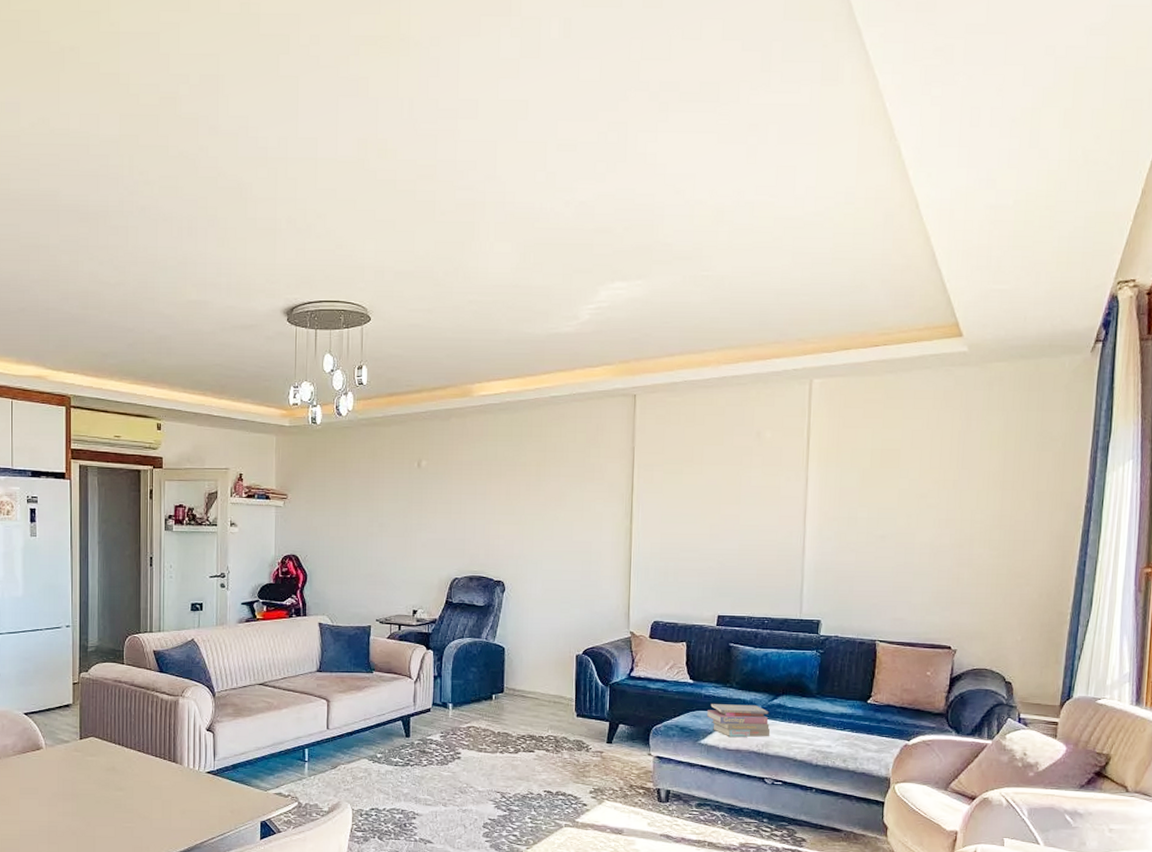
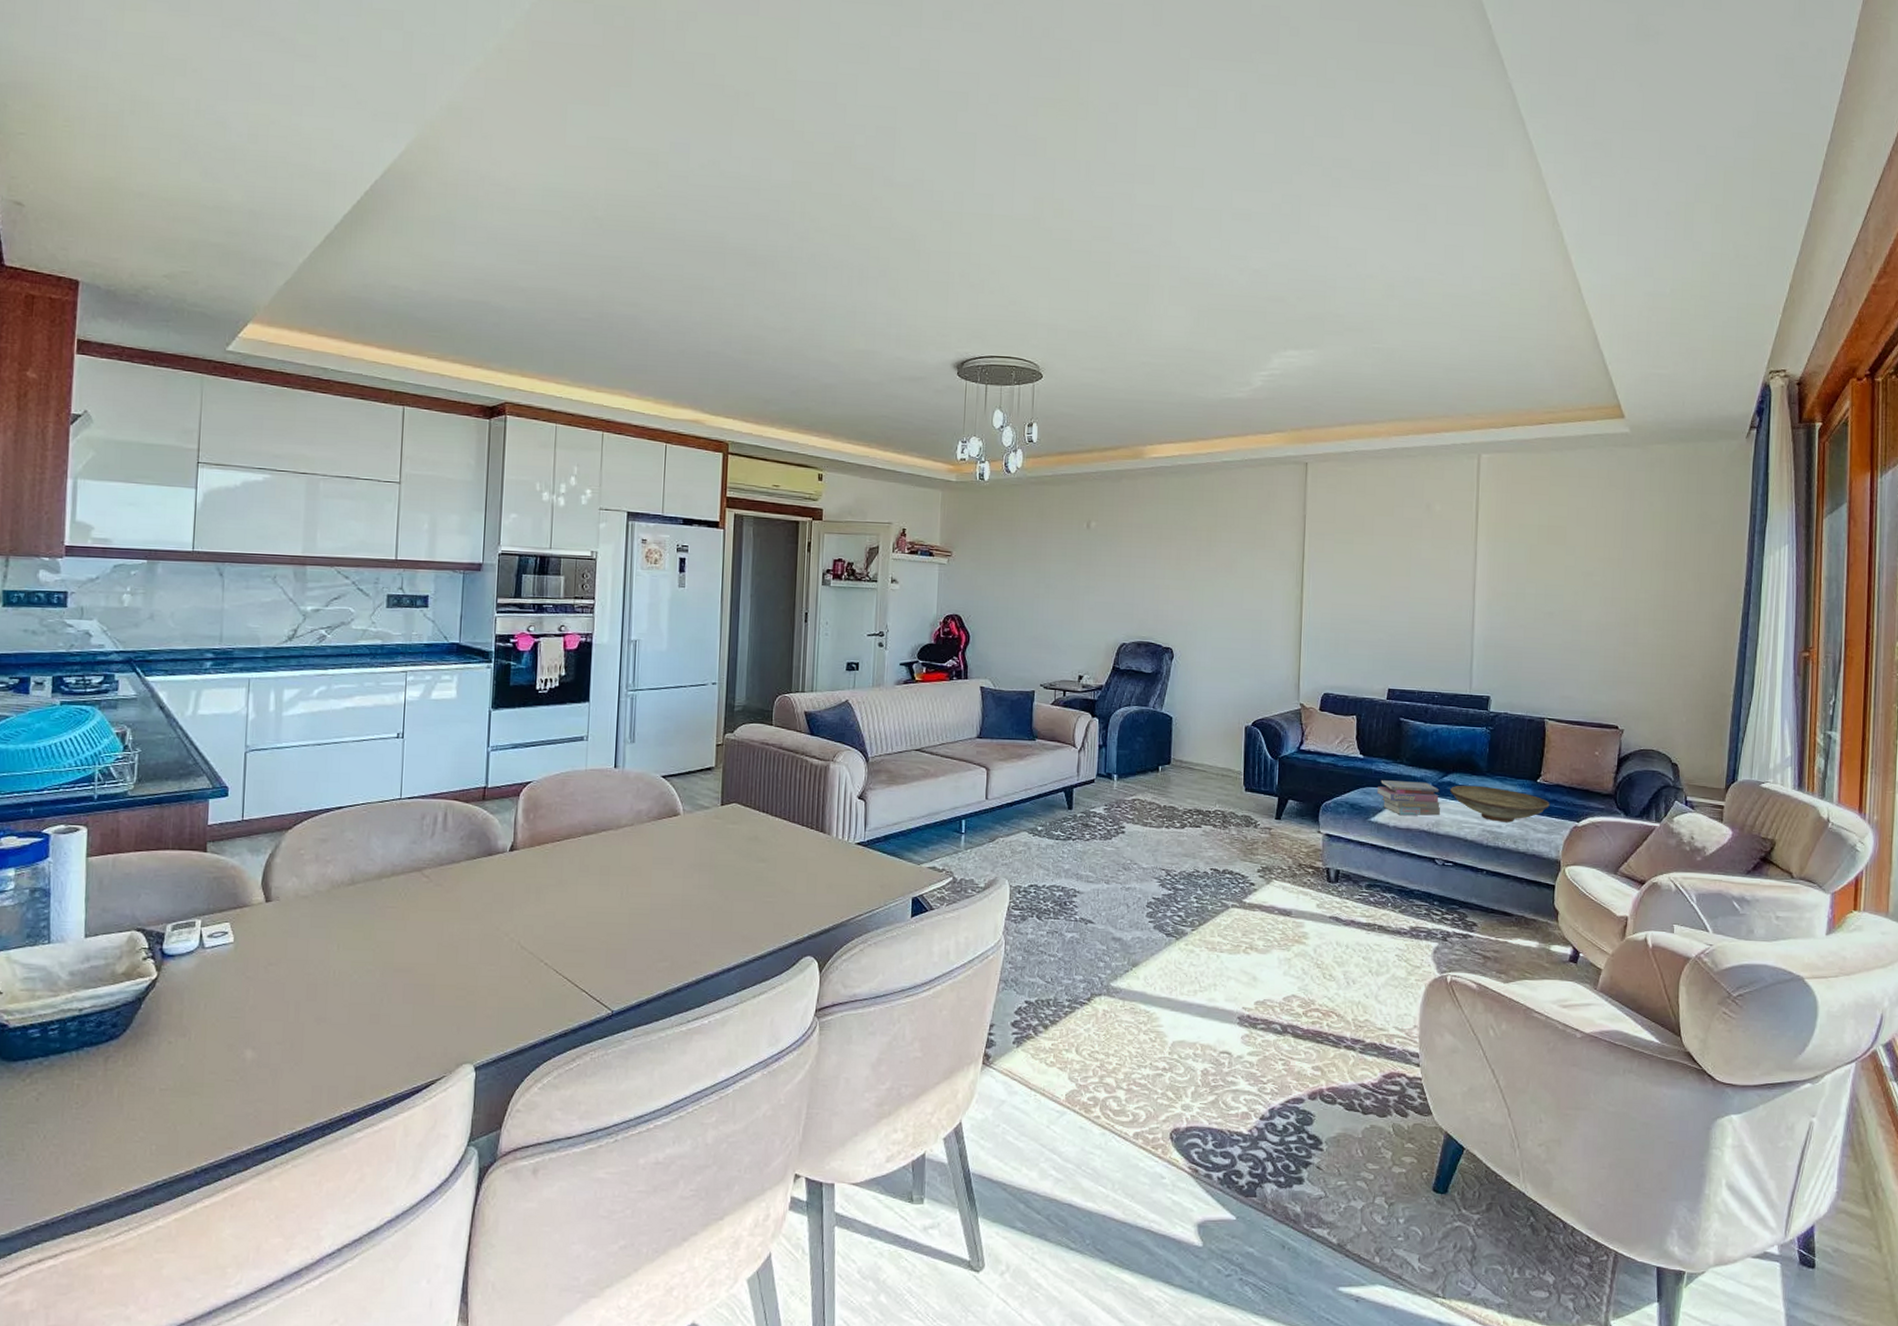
decorative bowl: none [779,707,880,742] -> present [1449,785,1550,823]

